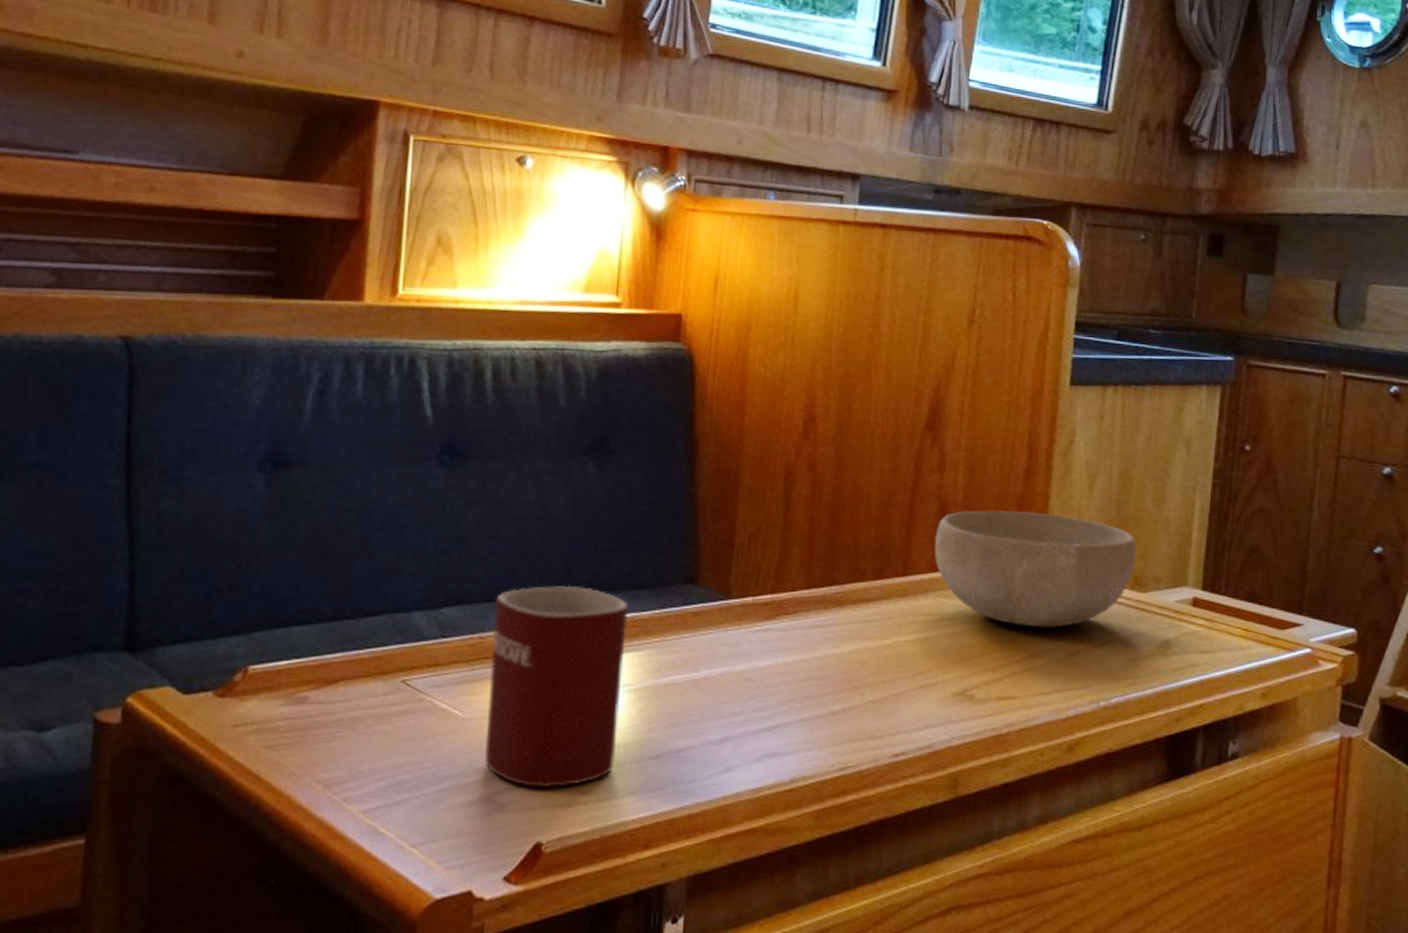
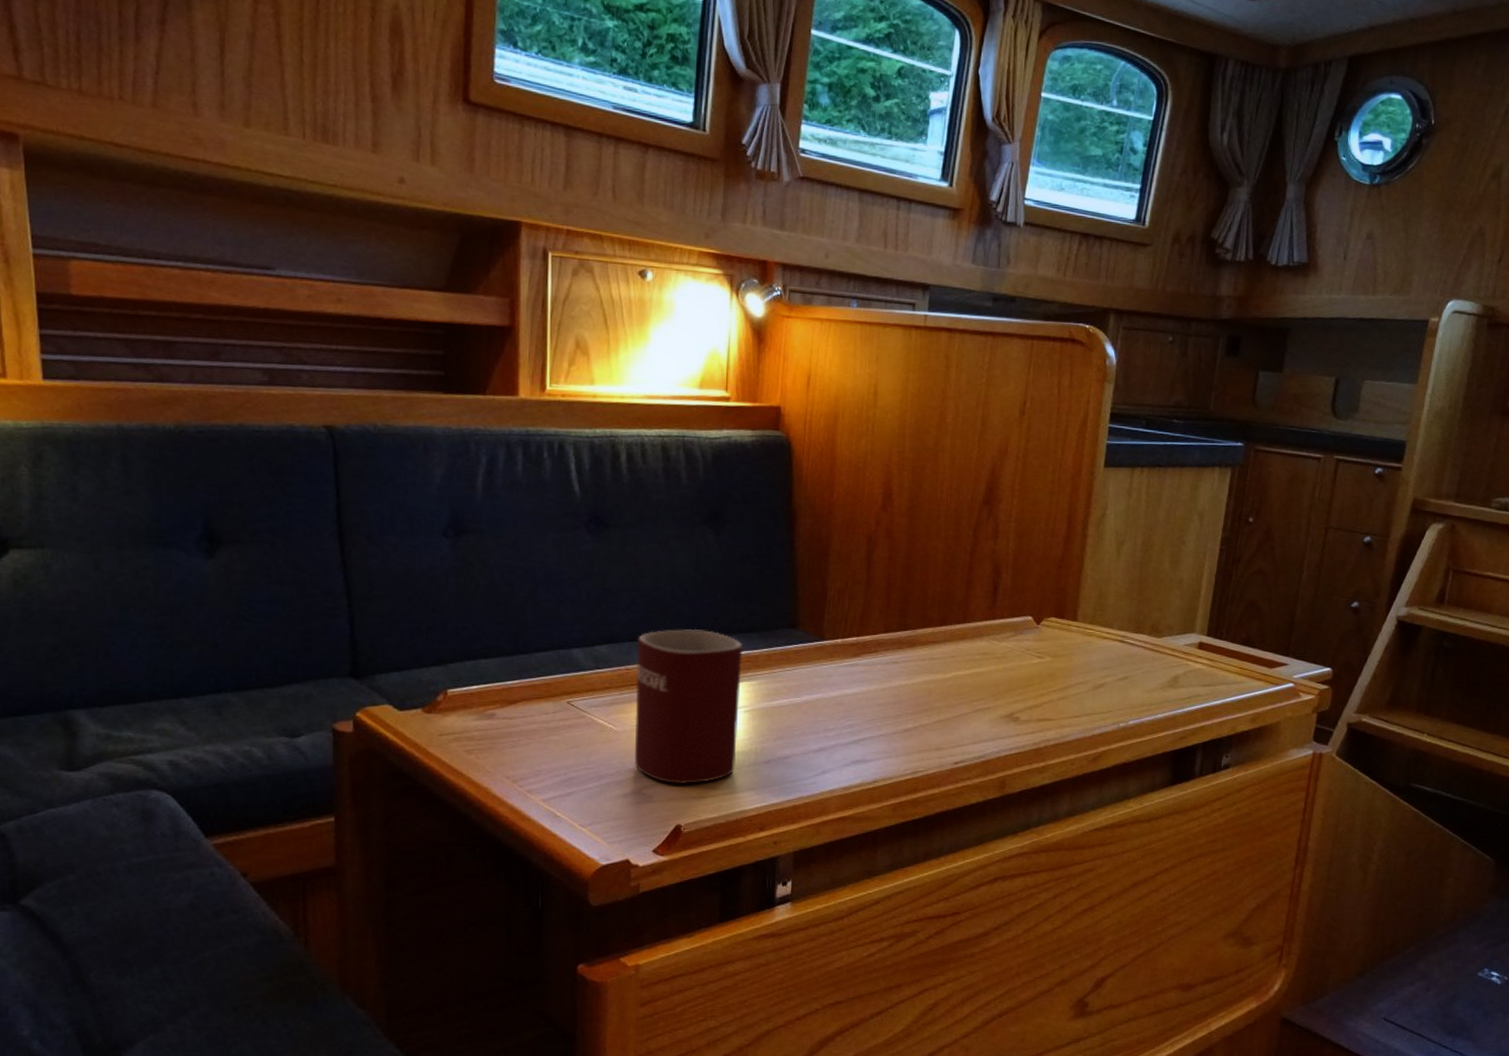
bowl: present [935,510,1136,628] -> none [989,570,1154,665]

